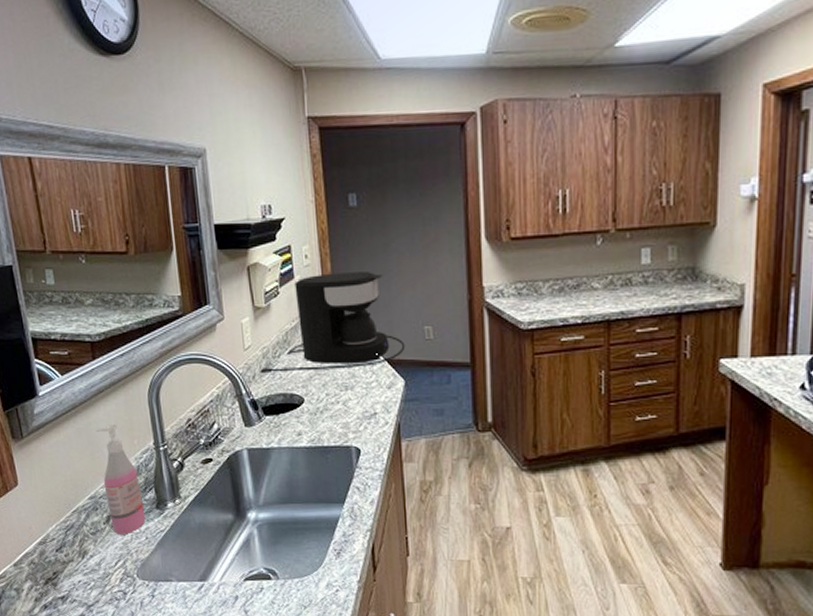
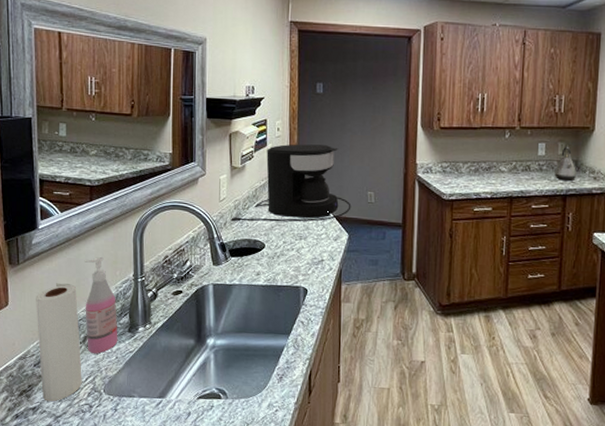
paper towel roll: none [47,457,112,590] -> present [36,283,82,402]
kettle: none [664,249,695,296] -> present [554,146,578,182]

